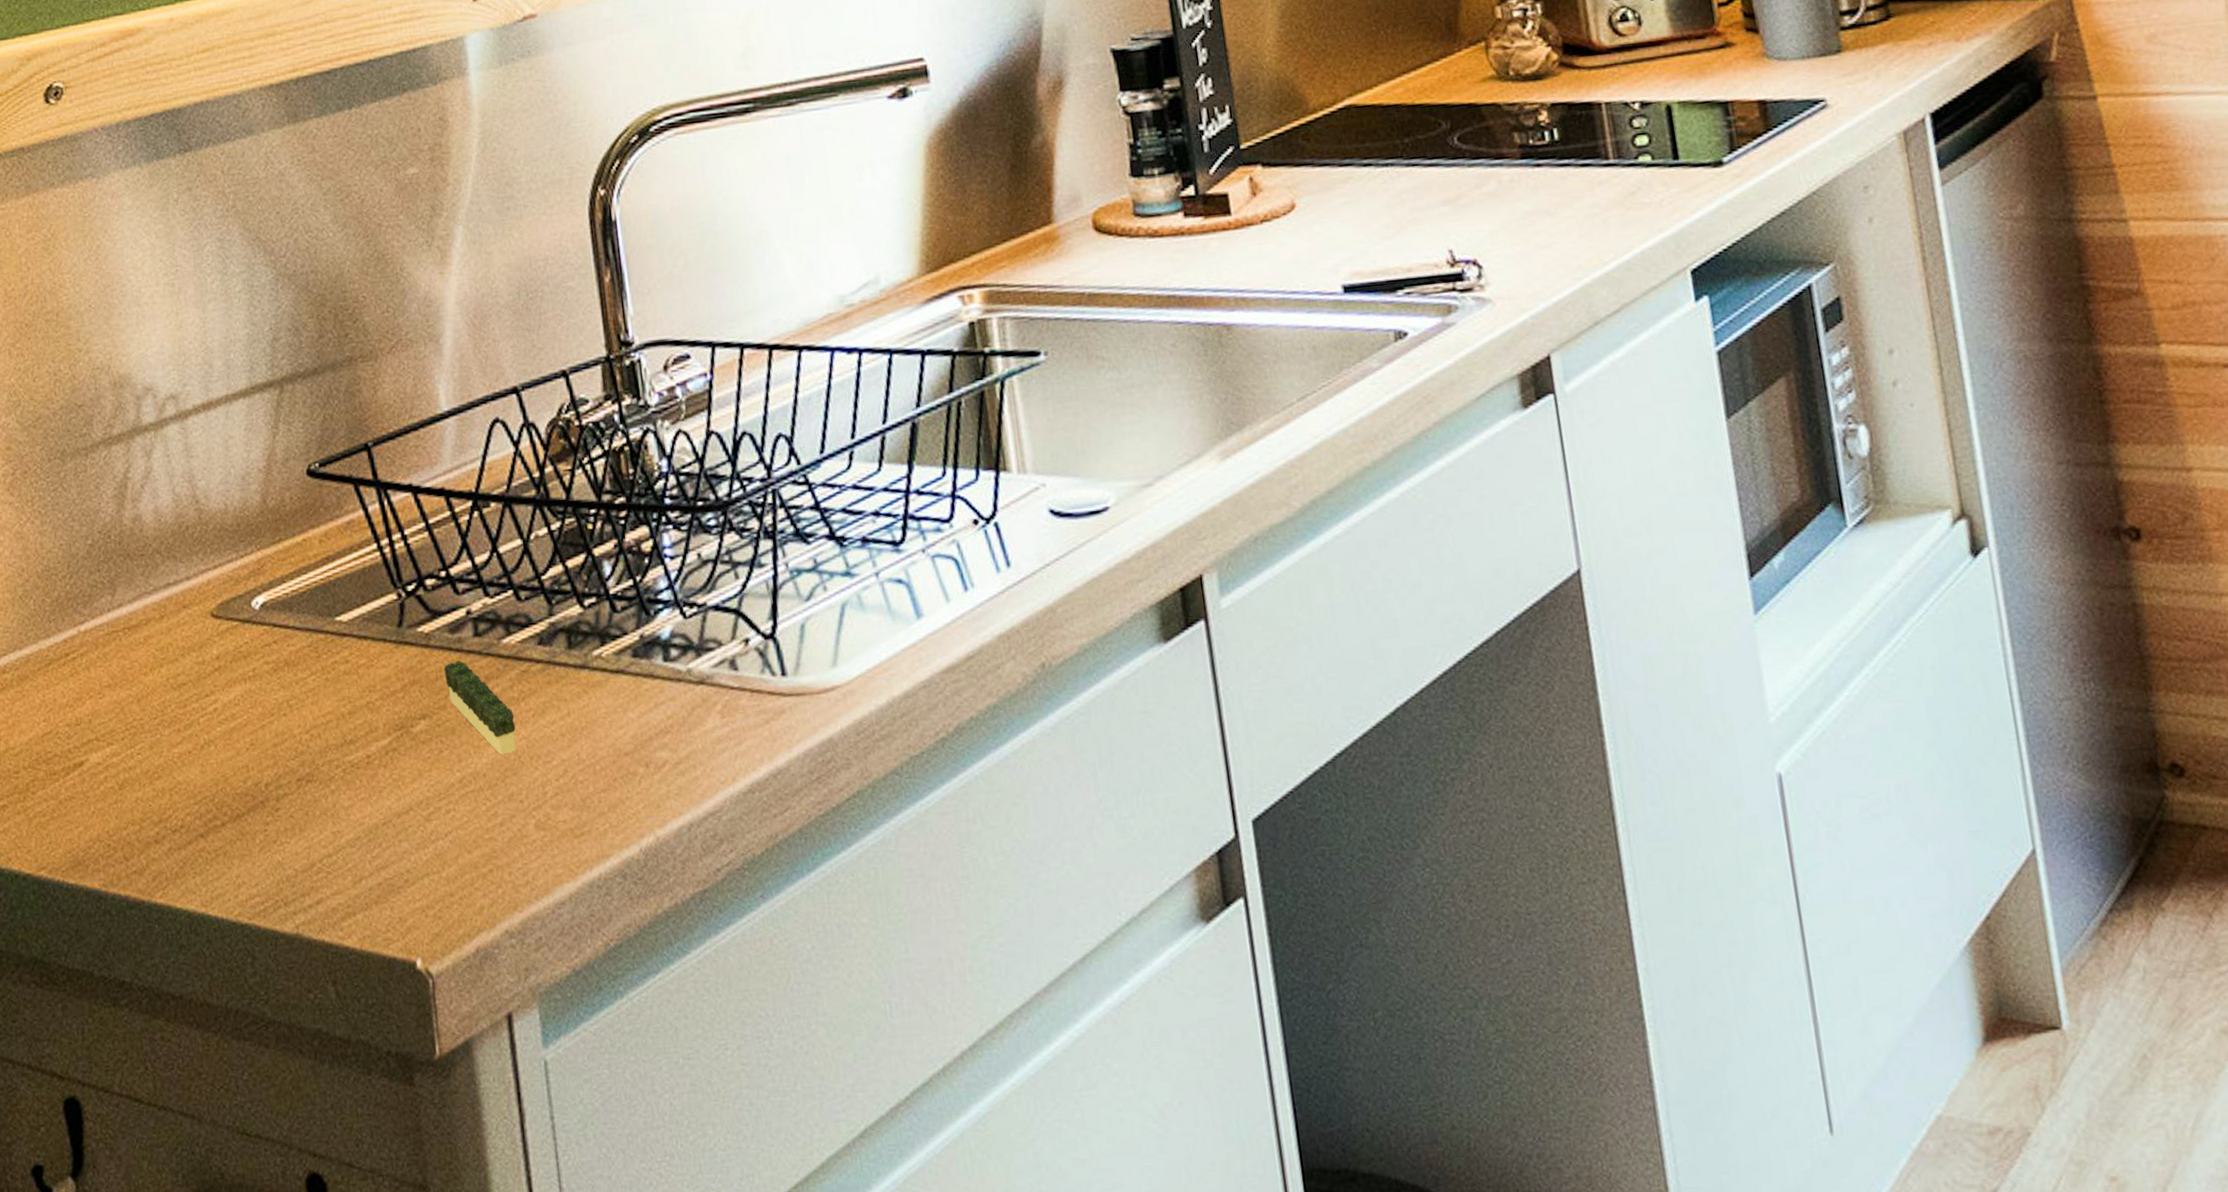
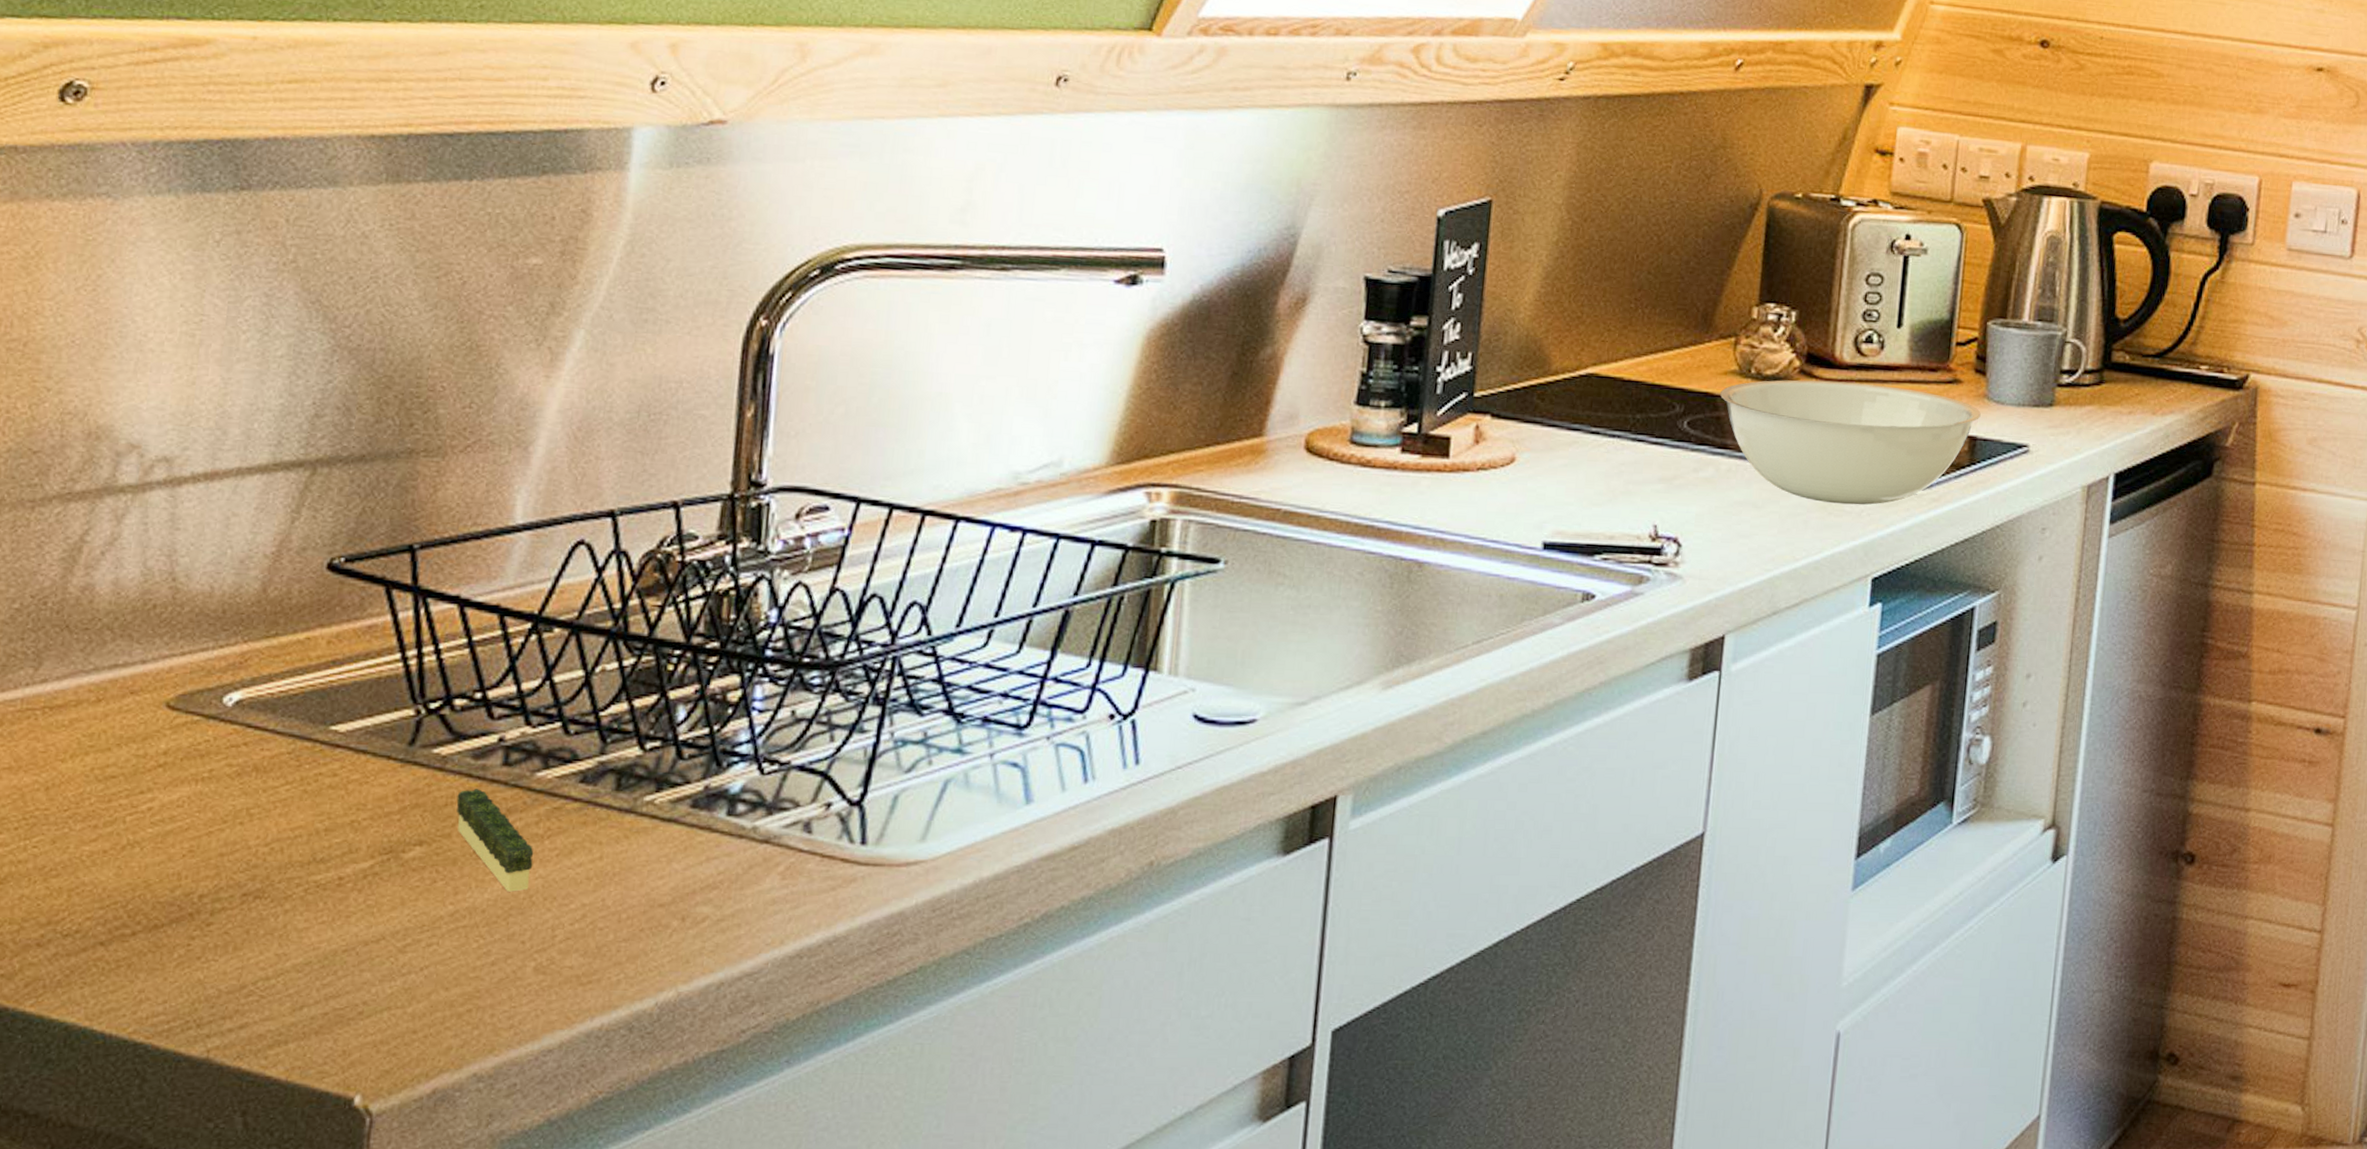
bowl: none [1482,62,1764,198] -> present [1719,380,1981,505]

